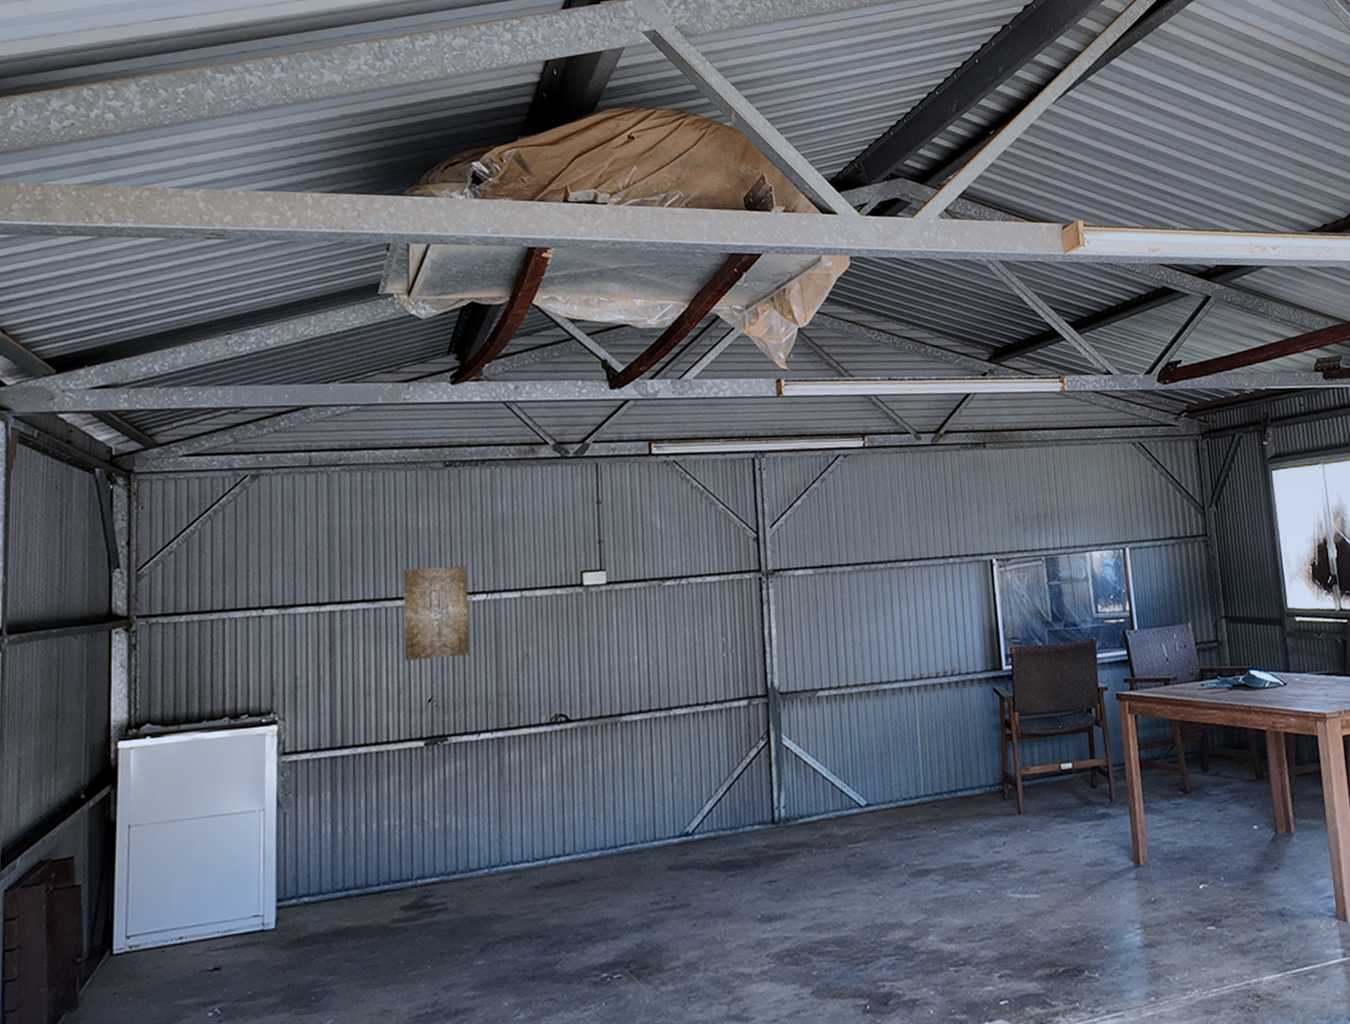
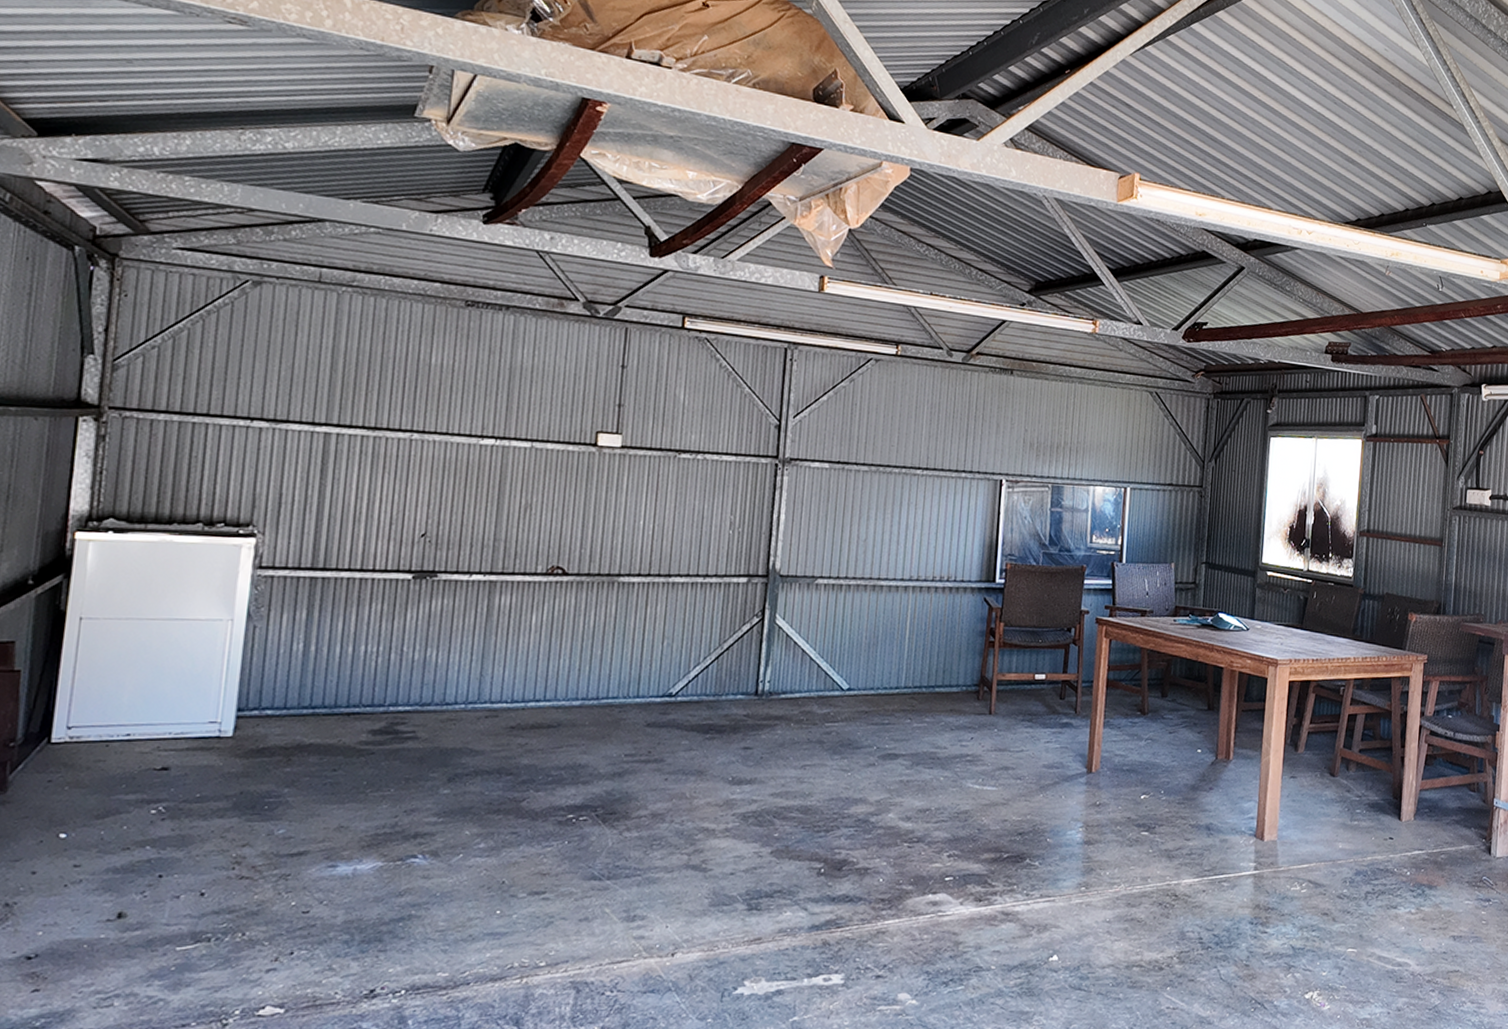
wall art: present [403,565,469,661] -> none [401,402,479,497]

